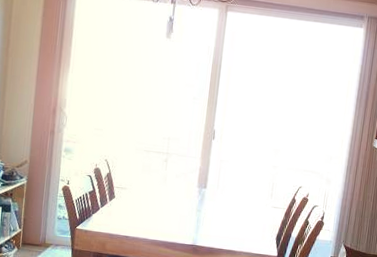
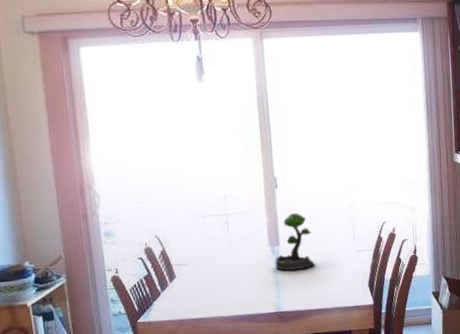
plant: none [199,163,236,213] -> present [275,213,315,271]

